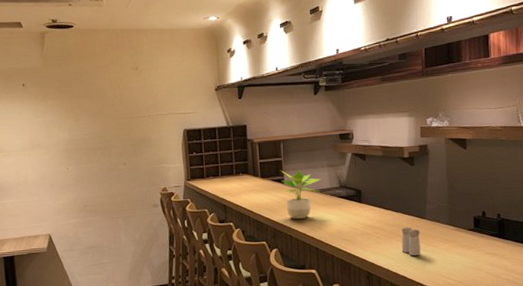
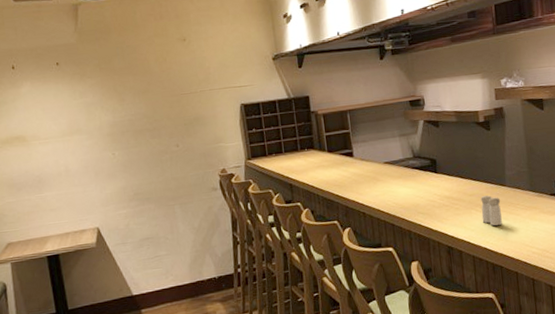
potted plant: present [281,169,321,219] -> none [350,141,393,195]

